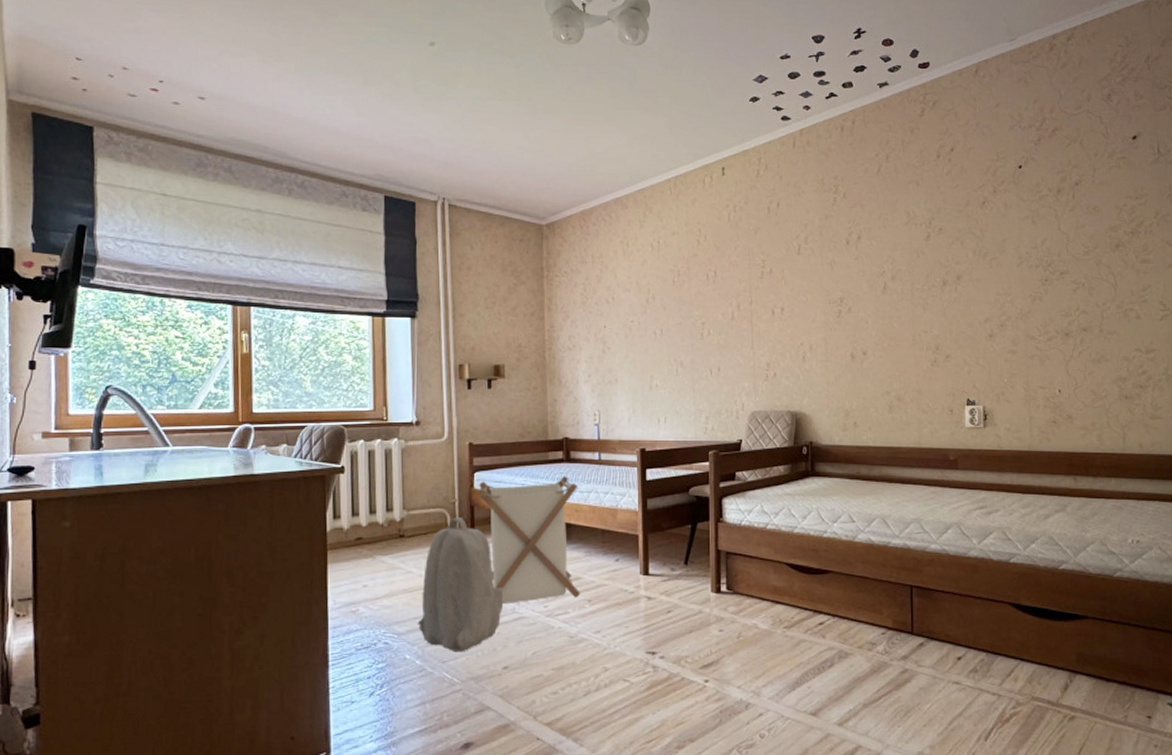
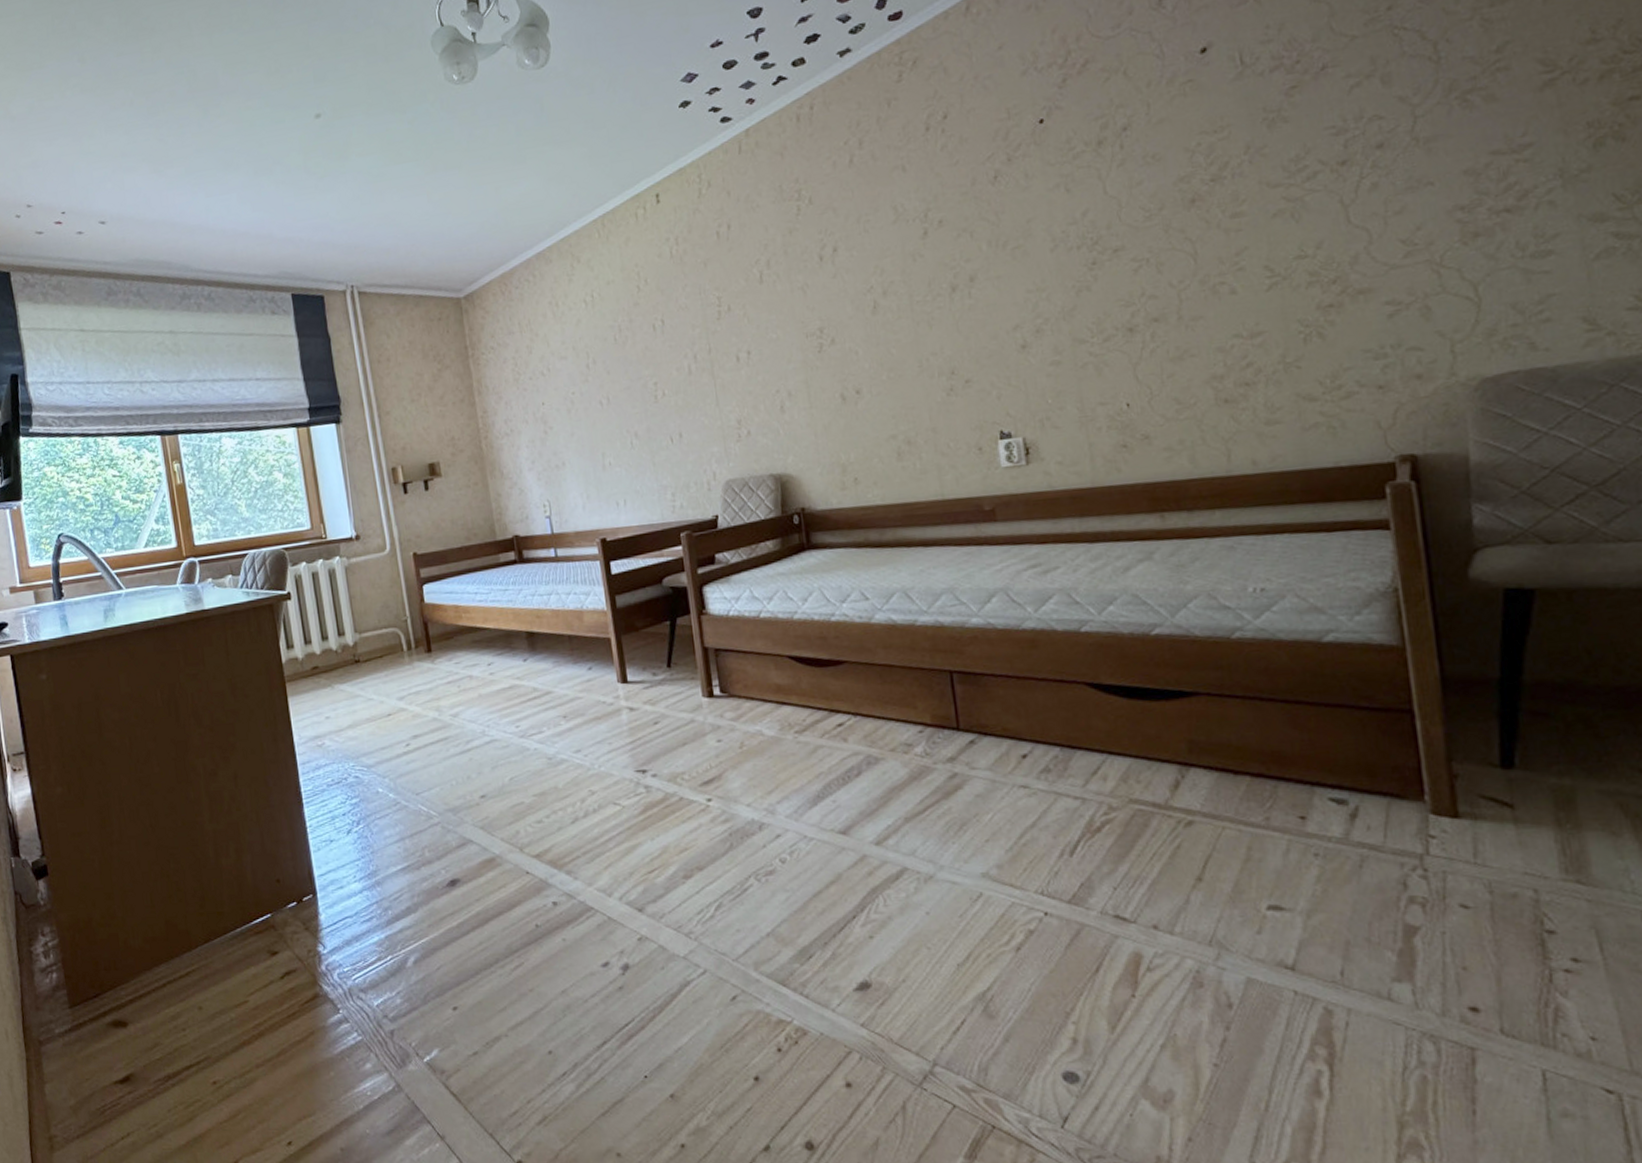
backpack: present [417,516,504,653] -> none [384,634,472,783]
laundry basket: present [478,476,580,604] -> none [429,579,553,726]

